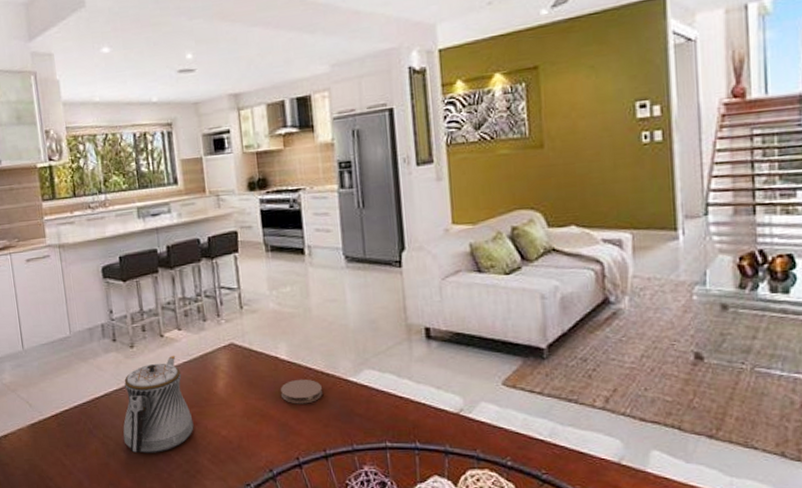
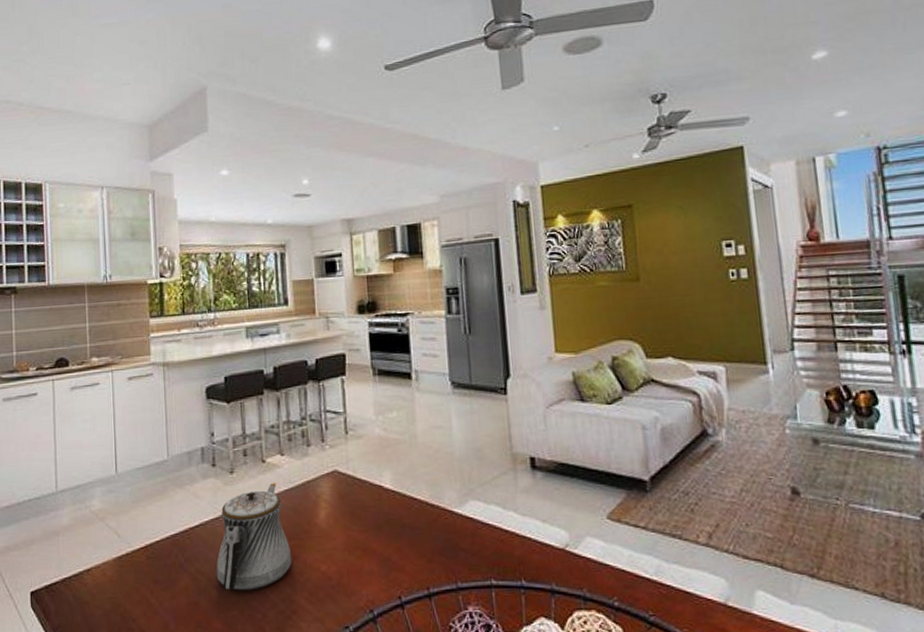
coaster: present [281,379,322,404] -> none [384,509,427,537]

